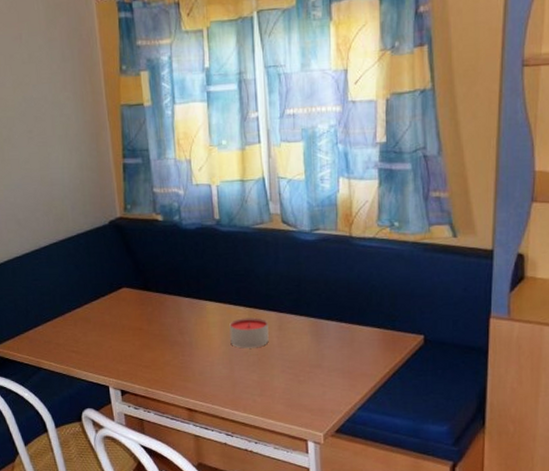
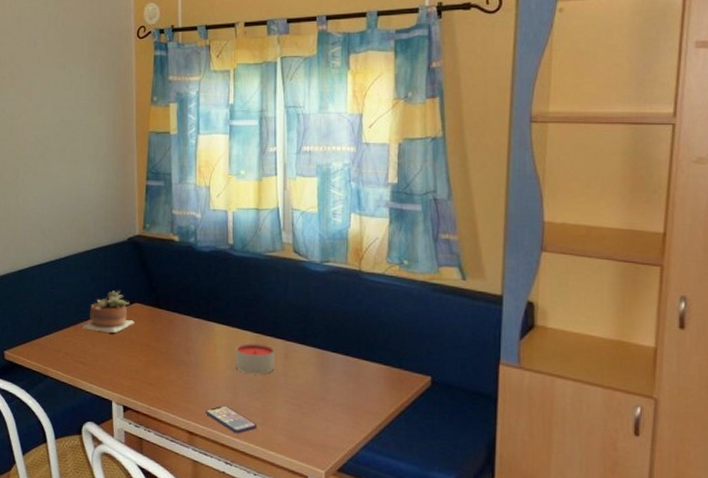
succulent plant: none [70,277,124,320] -> present [82,291,135,333]
smartphone: none [203,380,256,406] -> present [206,405,257,434]

